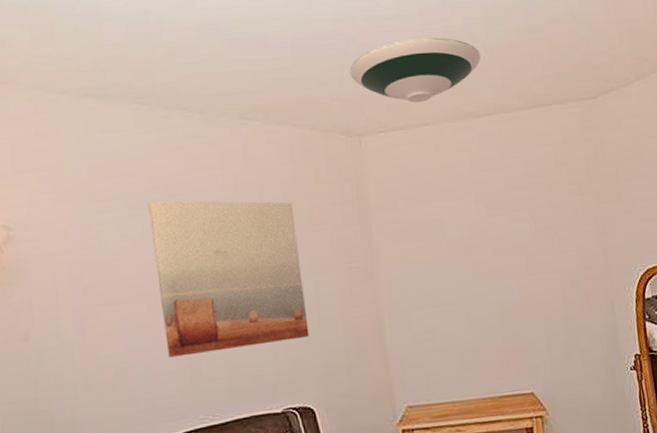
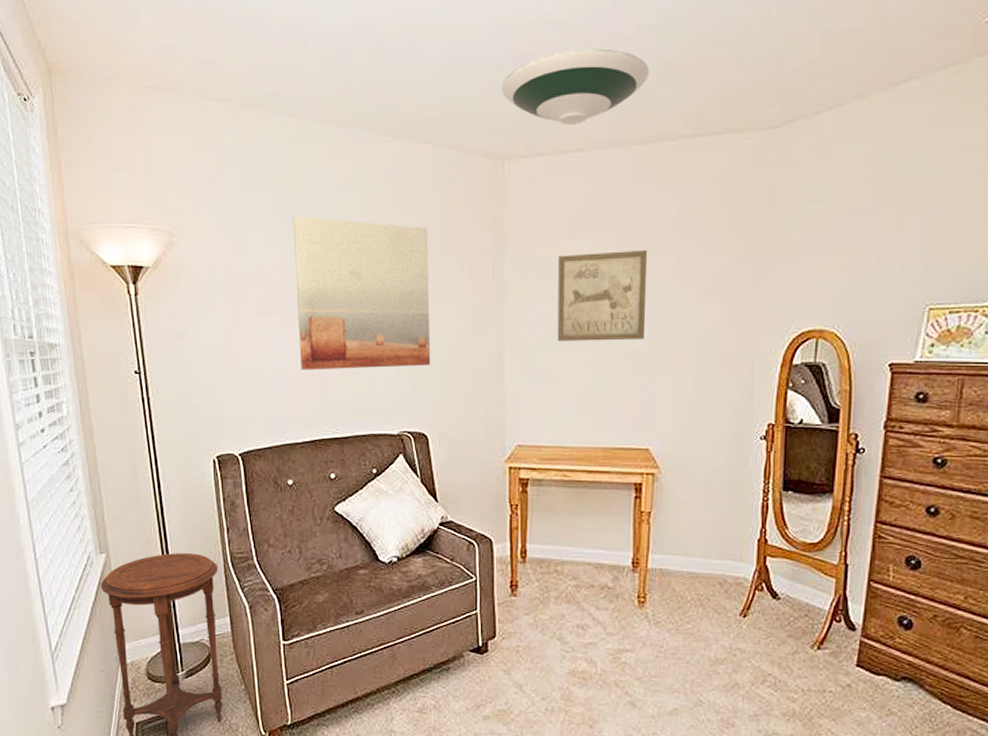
wall art: none [423,208,513,299] -> present [557,249,648,341]

